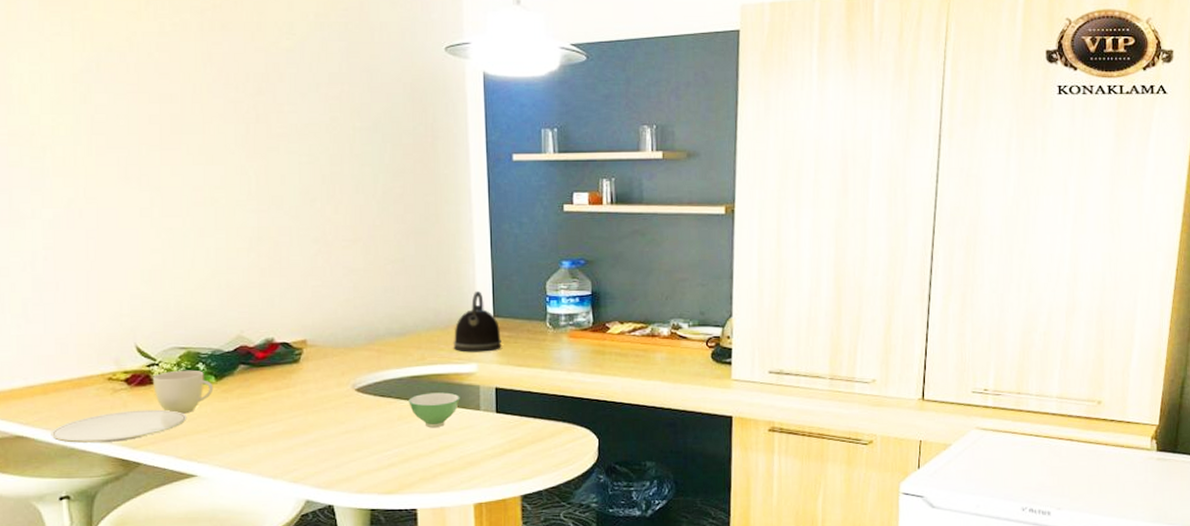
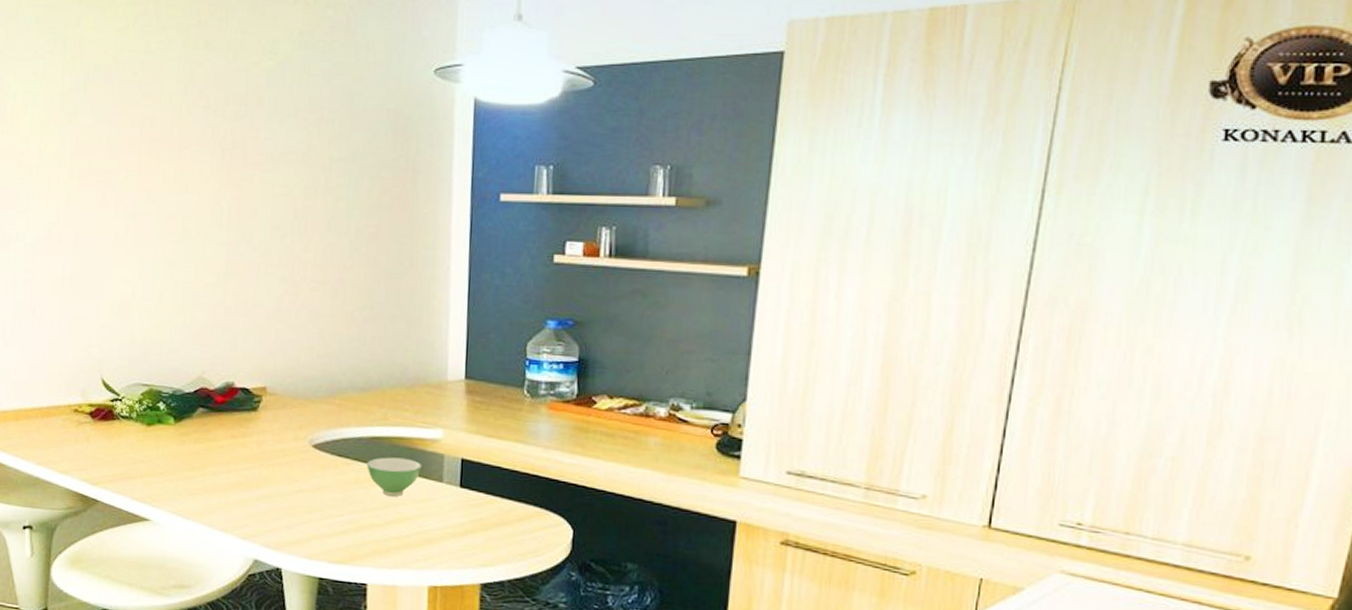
plate: present [51,409,187,443] -> none [19,445,145,476]
cup: present [153,369,214,414] -> none [115,407,172,454]
kettle: present [453,290,501,352] -> none [418,347,472,417]

